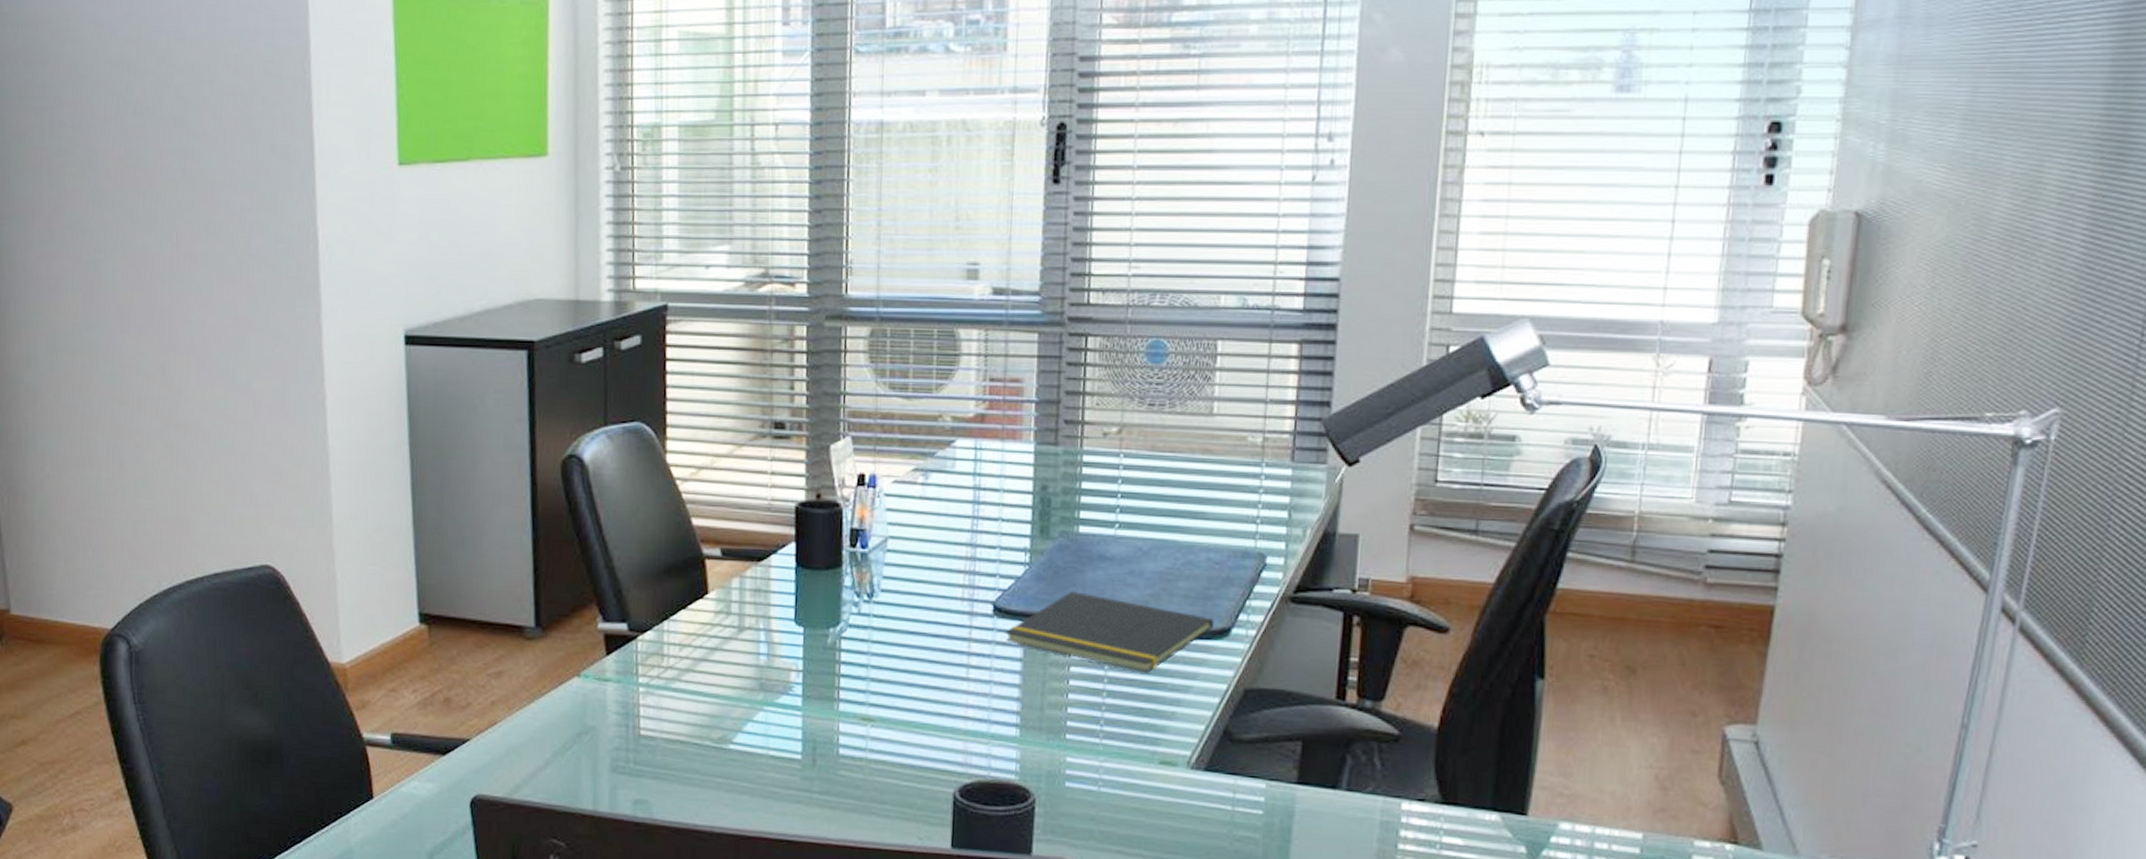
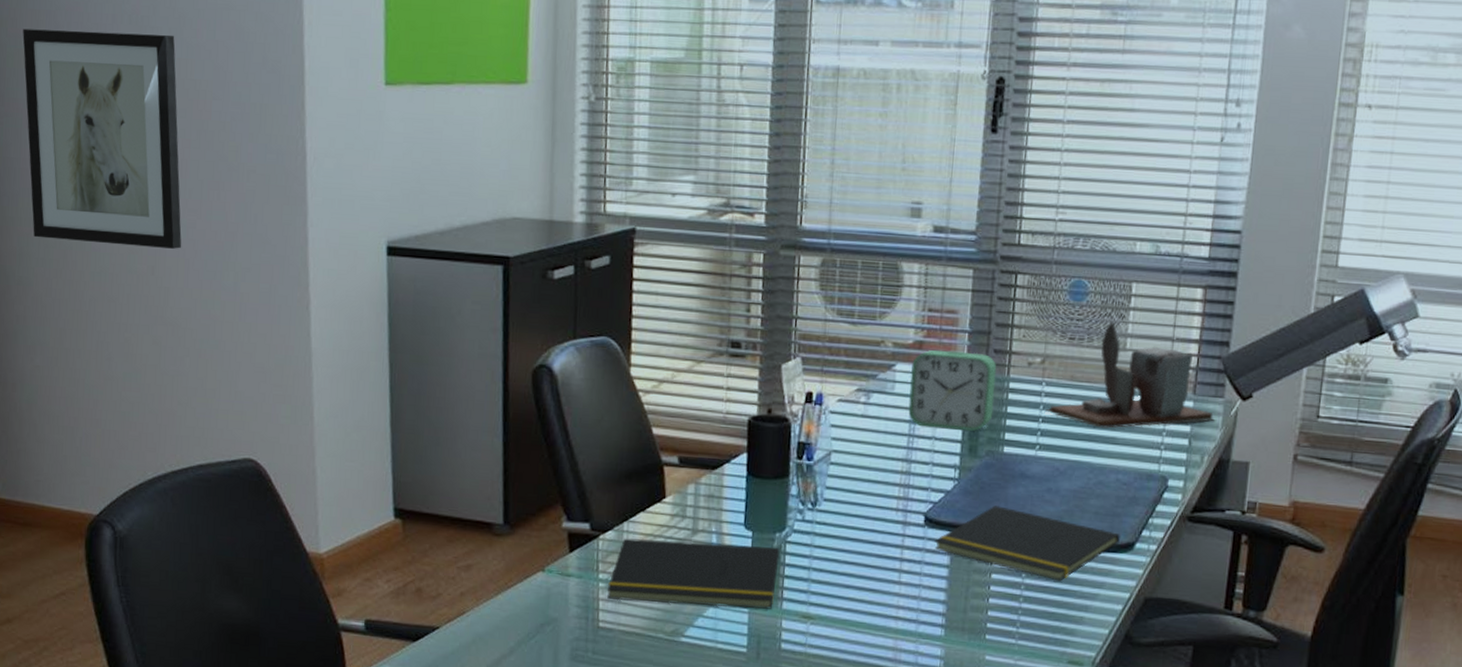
wall art: none [26,124,193,347] -> present [22,28,182,249]
notepad: none [647,638,835,712] -> present [606,538,780,609]
alarm clock: none [971,422,1068,511] -> present [908,349,997,432]
desk organizer: none [1123,385,1317,502] -> present [1044,322,1214,429]

